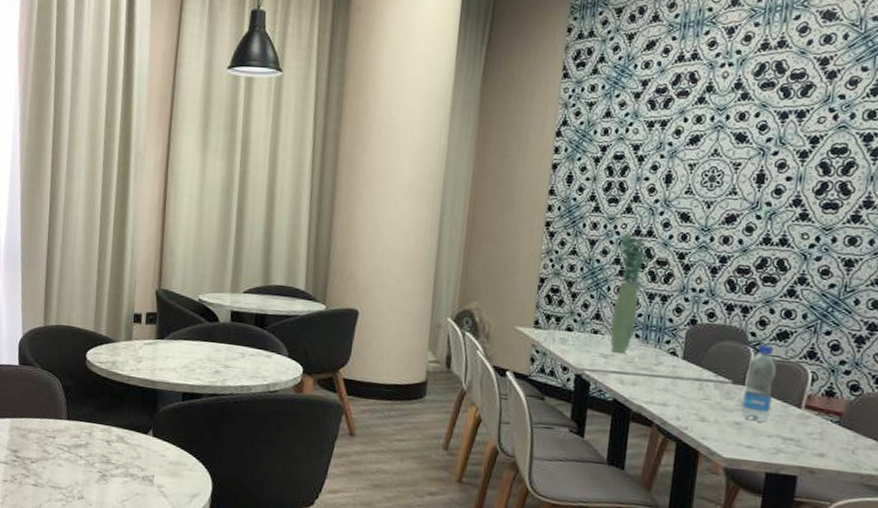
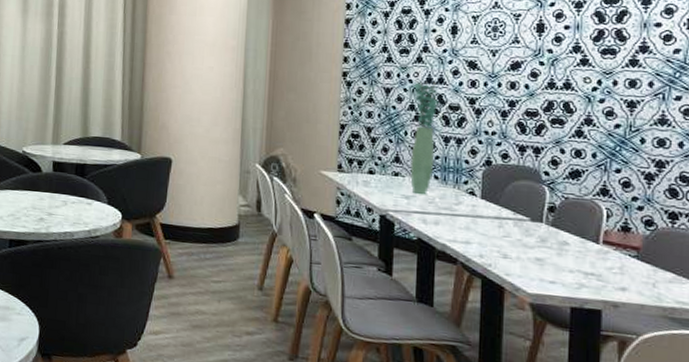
bottle: present [740,345,777,422] -> none [541,184,572,258]

